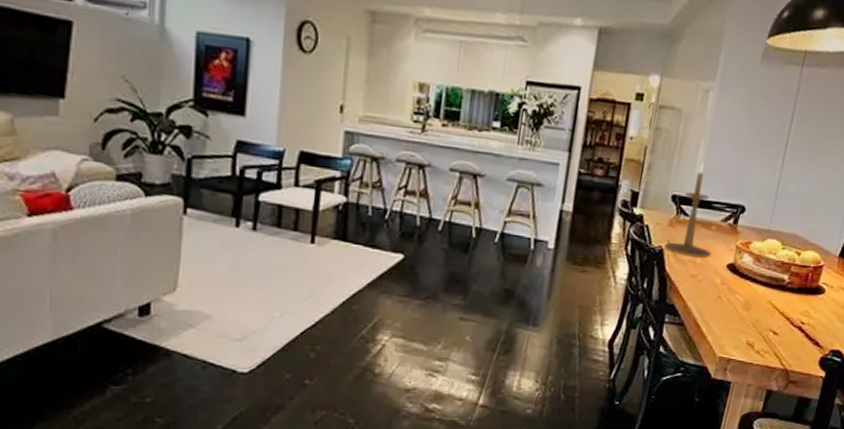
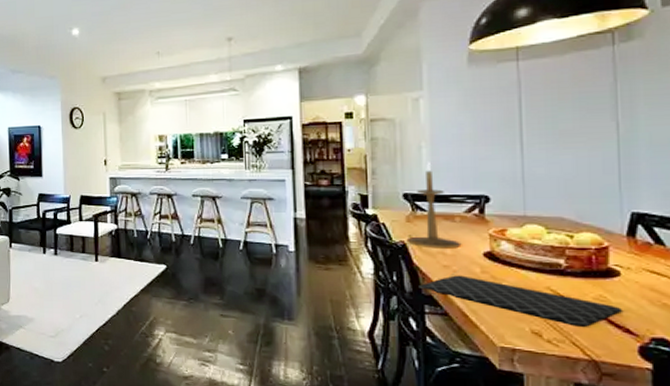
placemat: none [664,285,818,339] -> present [419,275,622,327]

